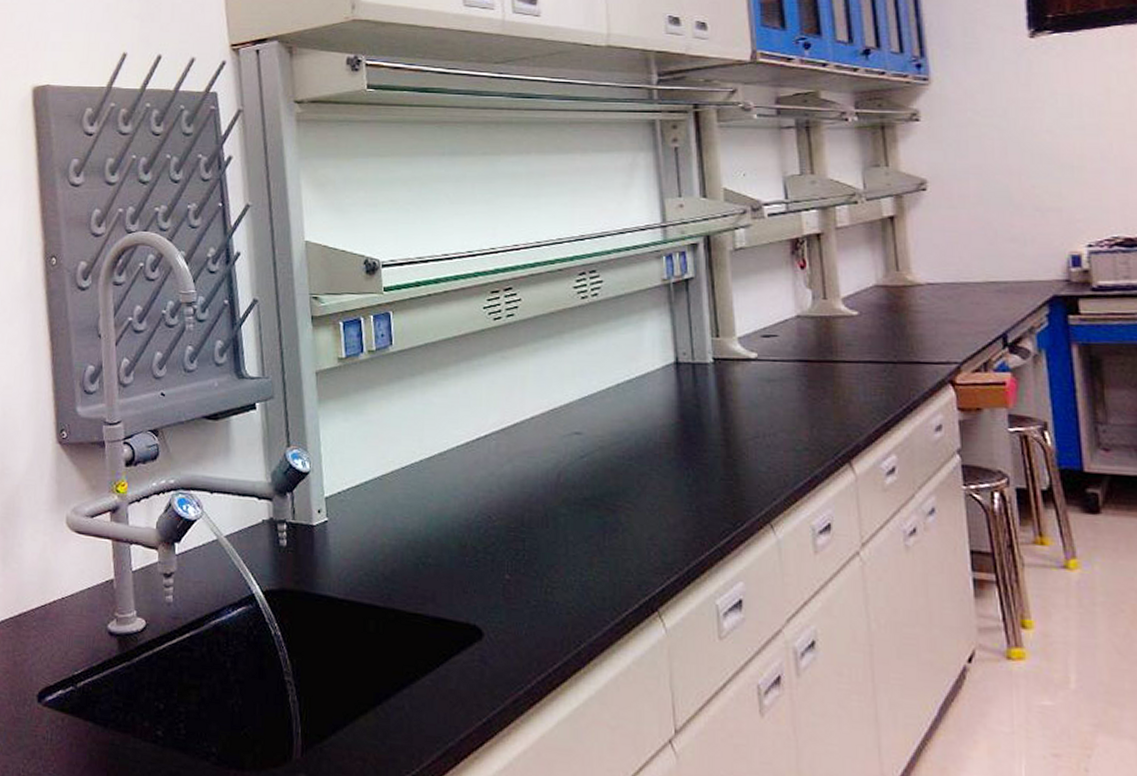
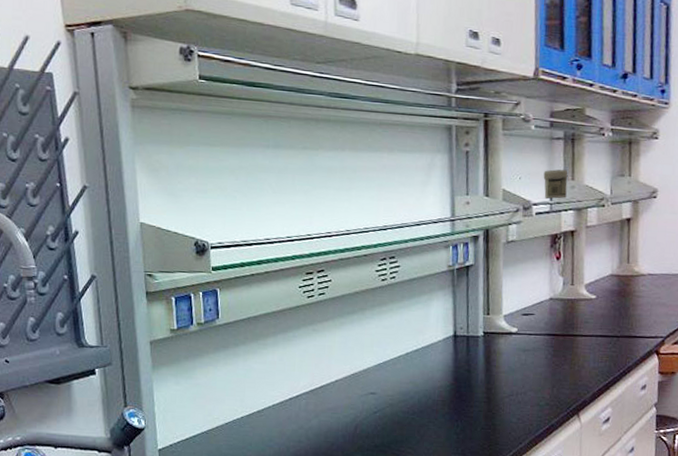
jar: none [773,162,806,198] -> present [543,169,568,200]

